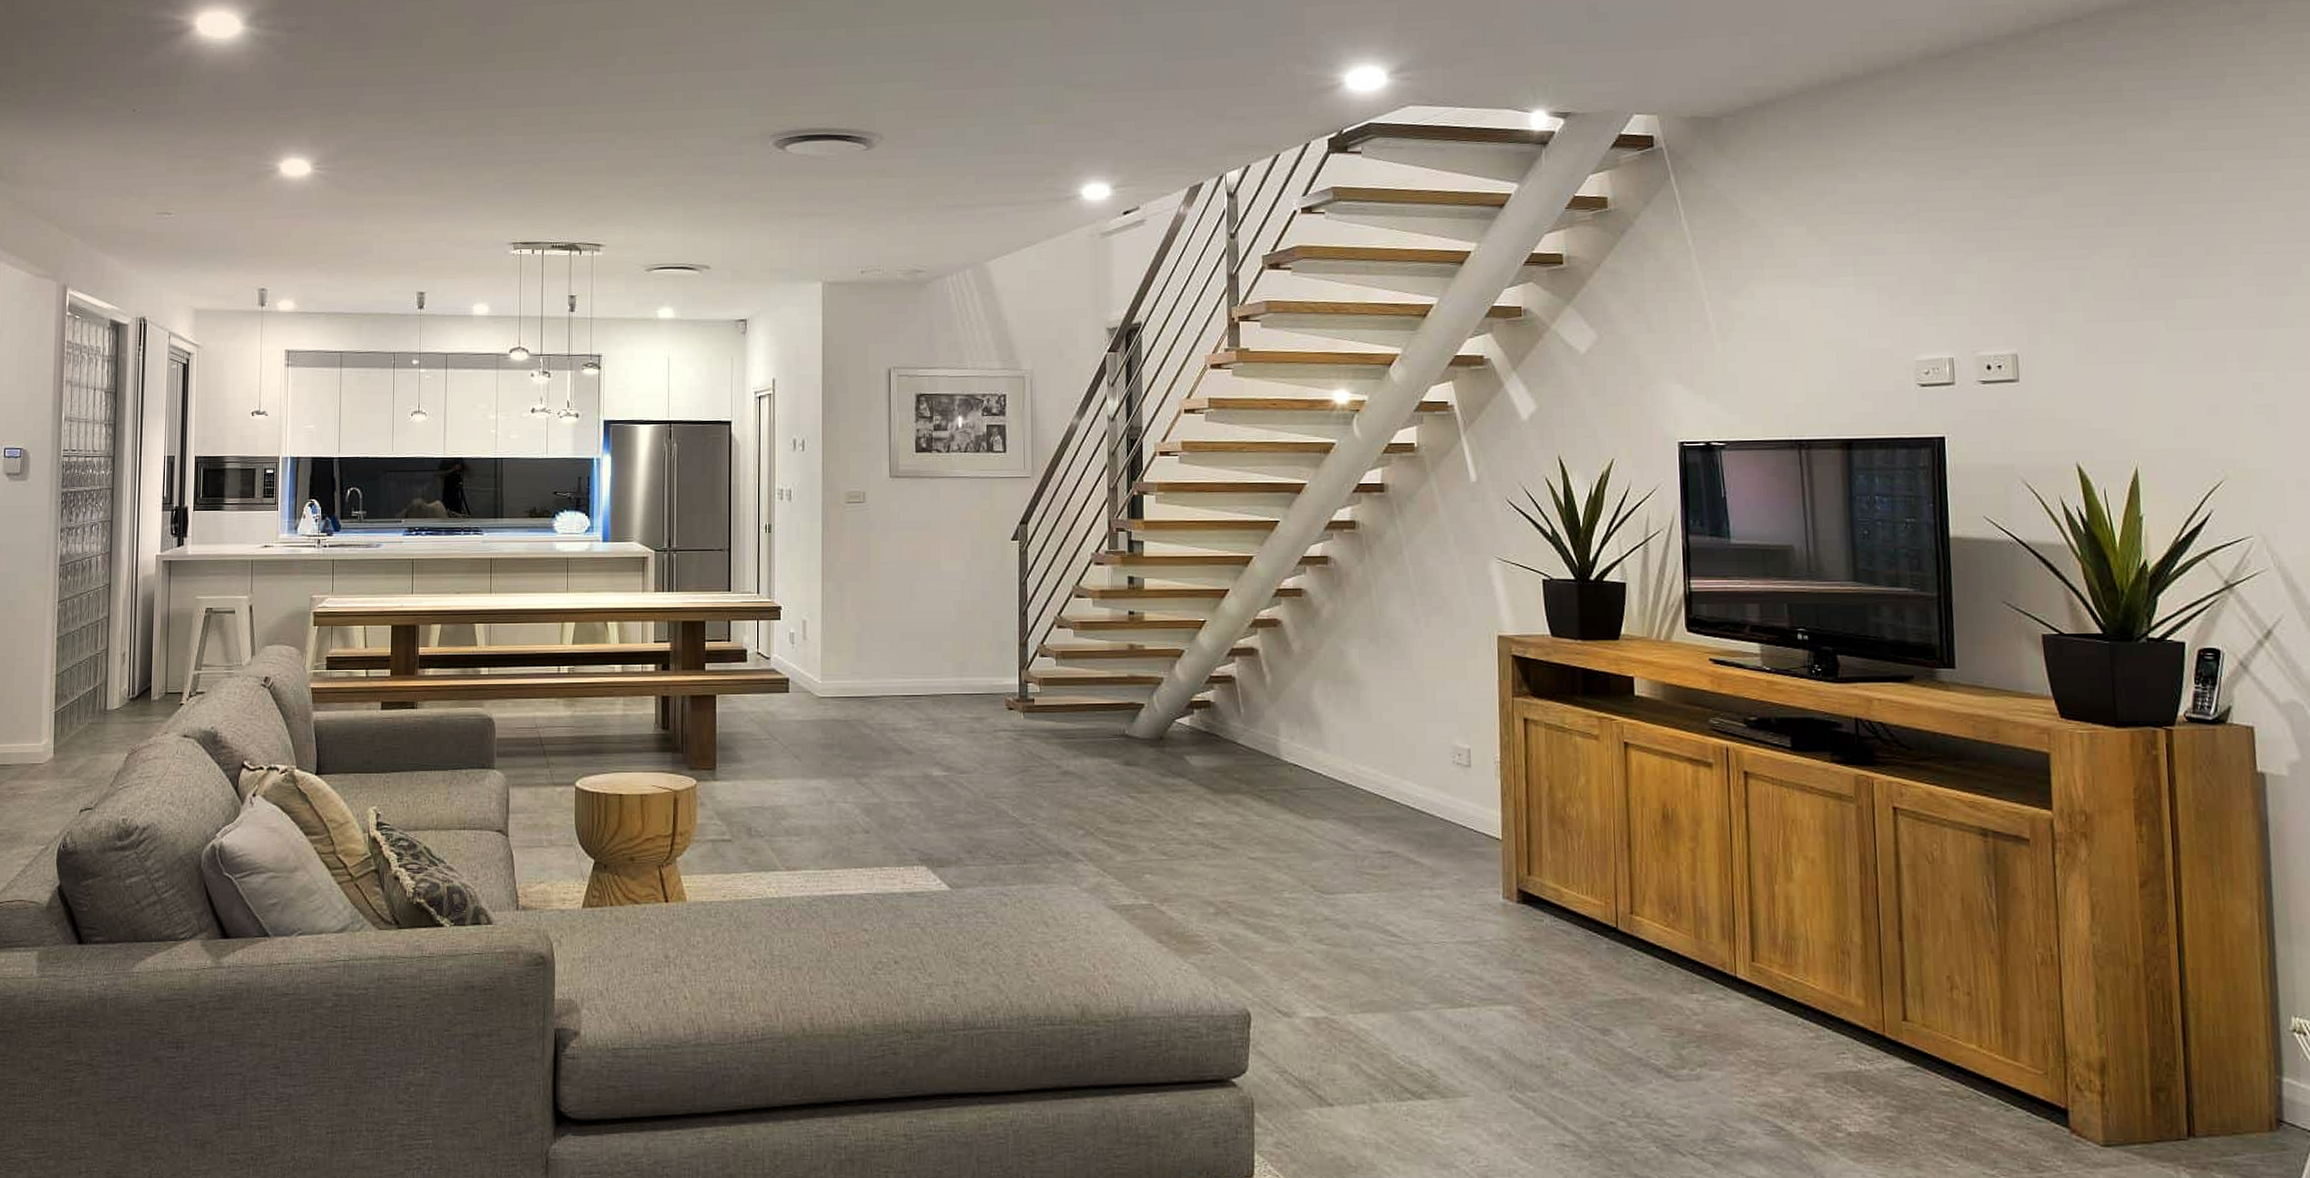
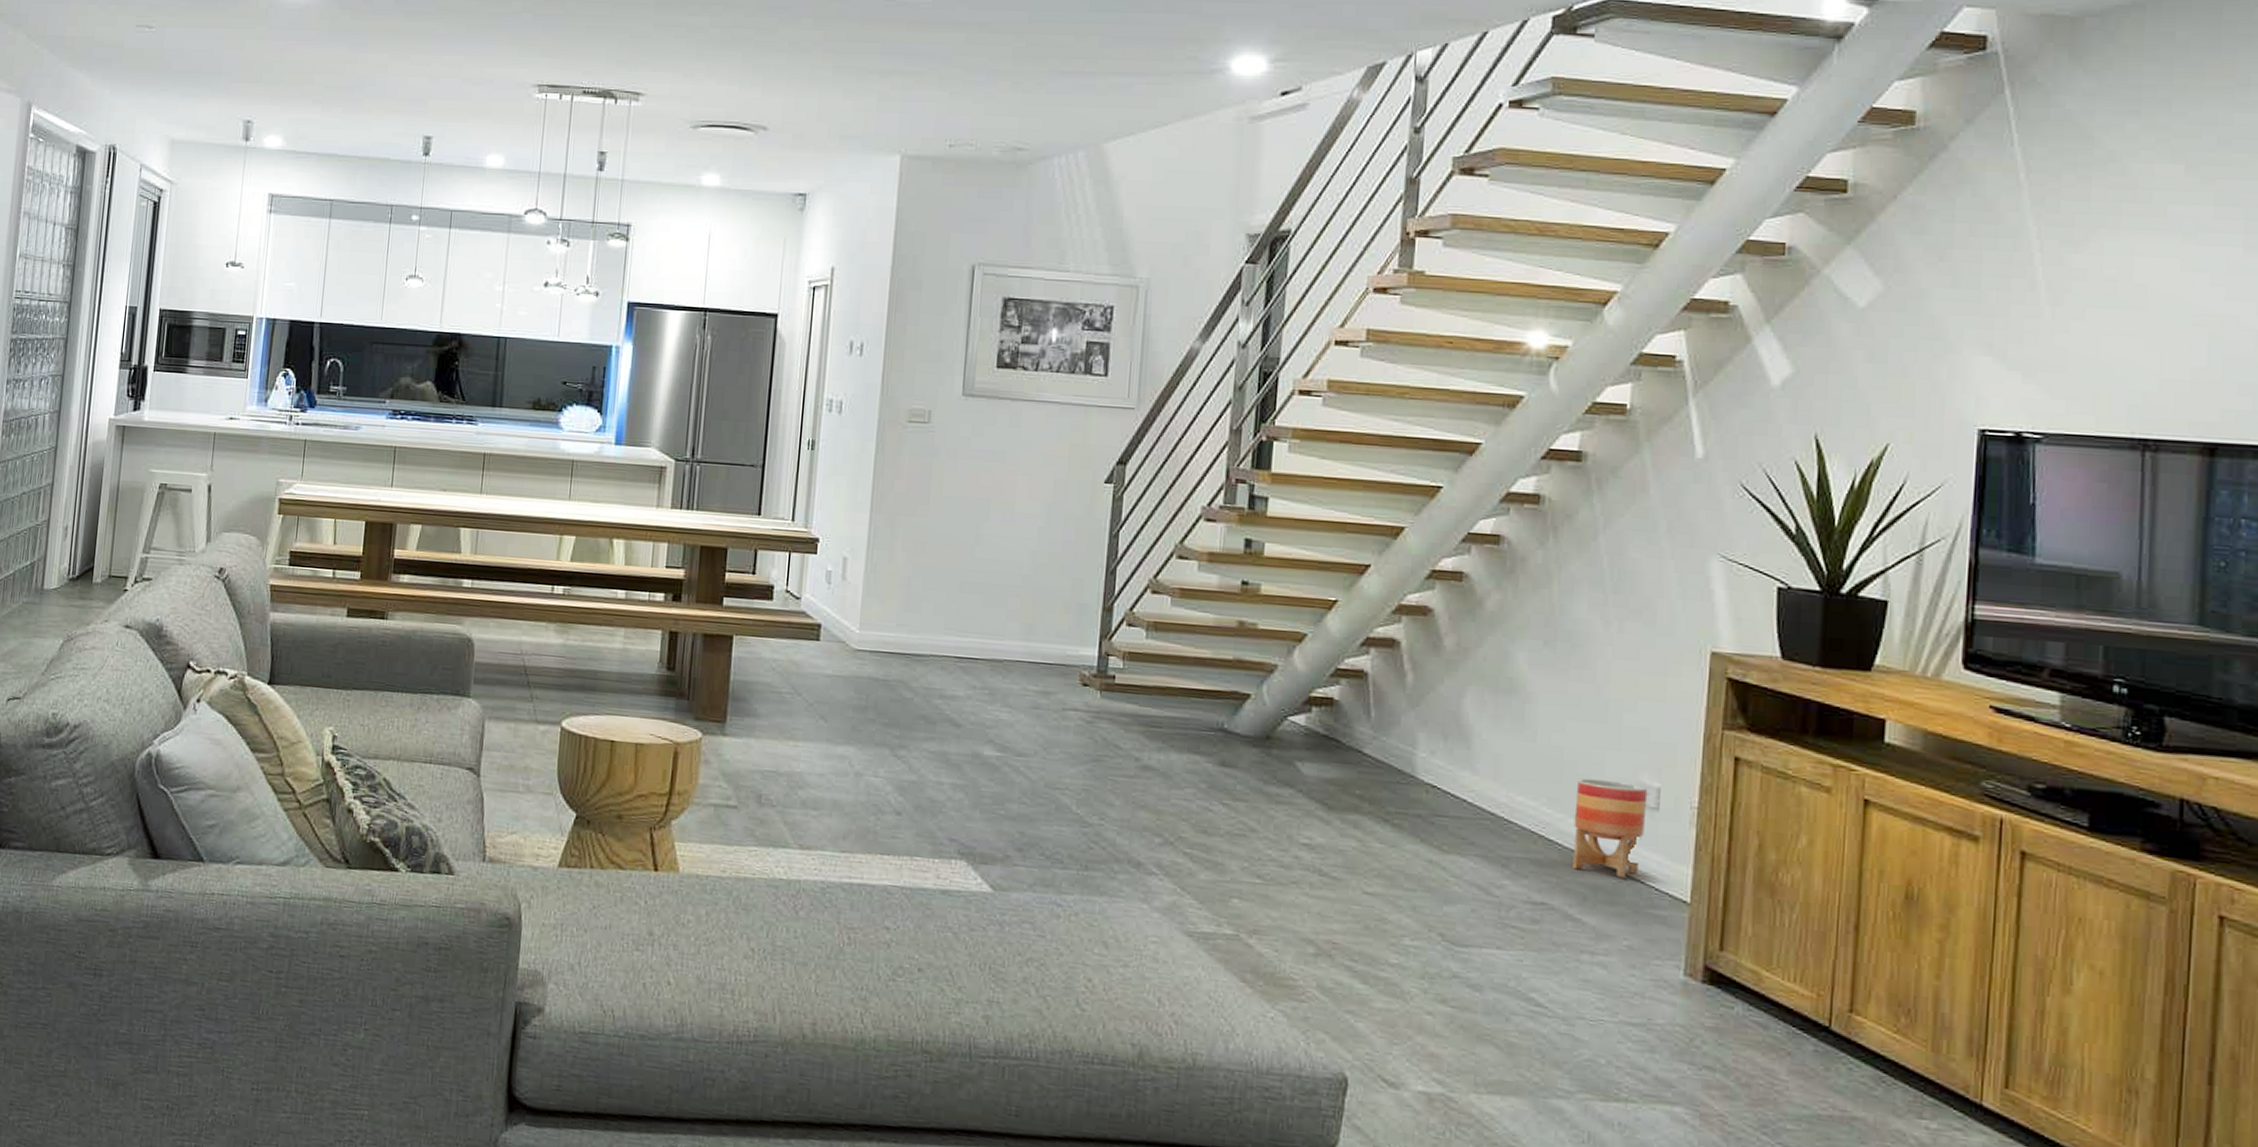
planter: none [1406,746,1461,825] -> present [1573,778,1648,878]

